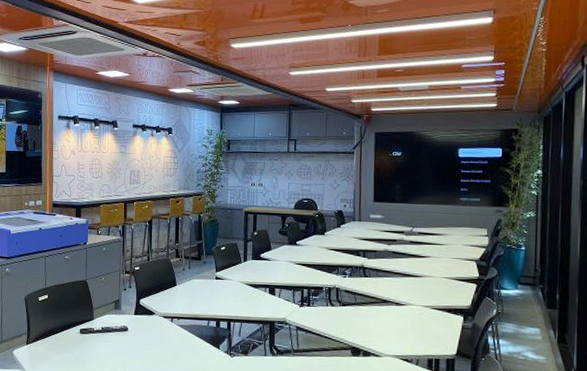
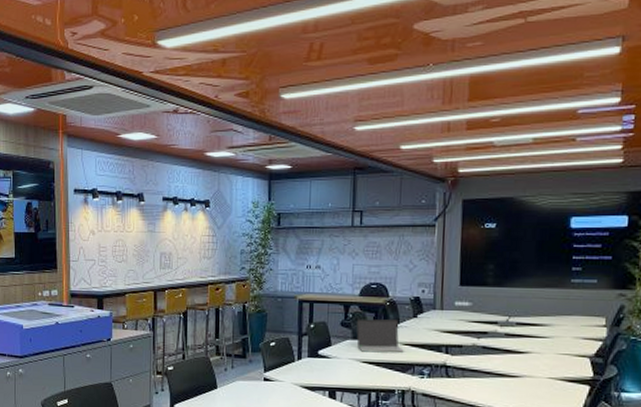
laptop: none [292,228,330,256] -> present [356,319,404,353]

